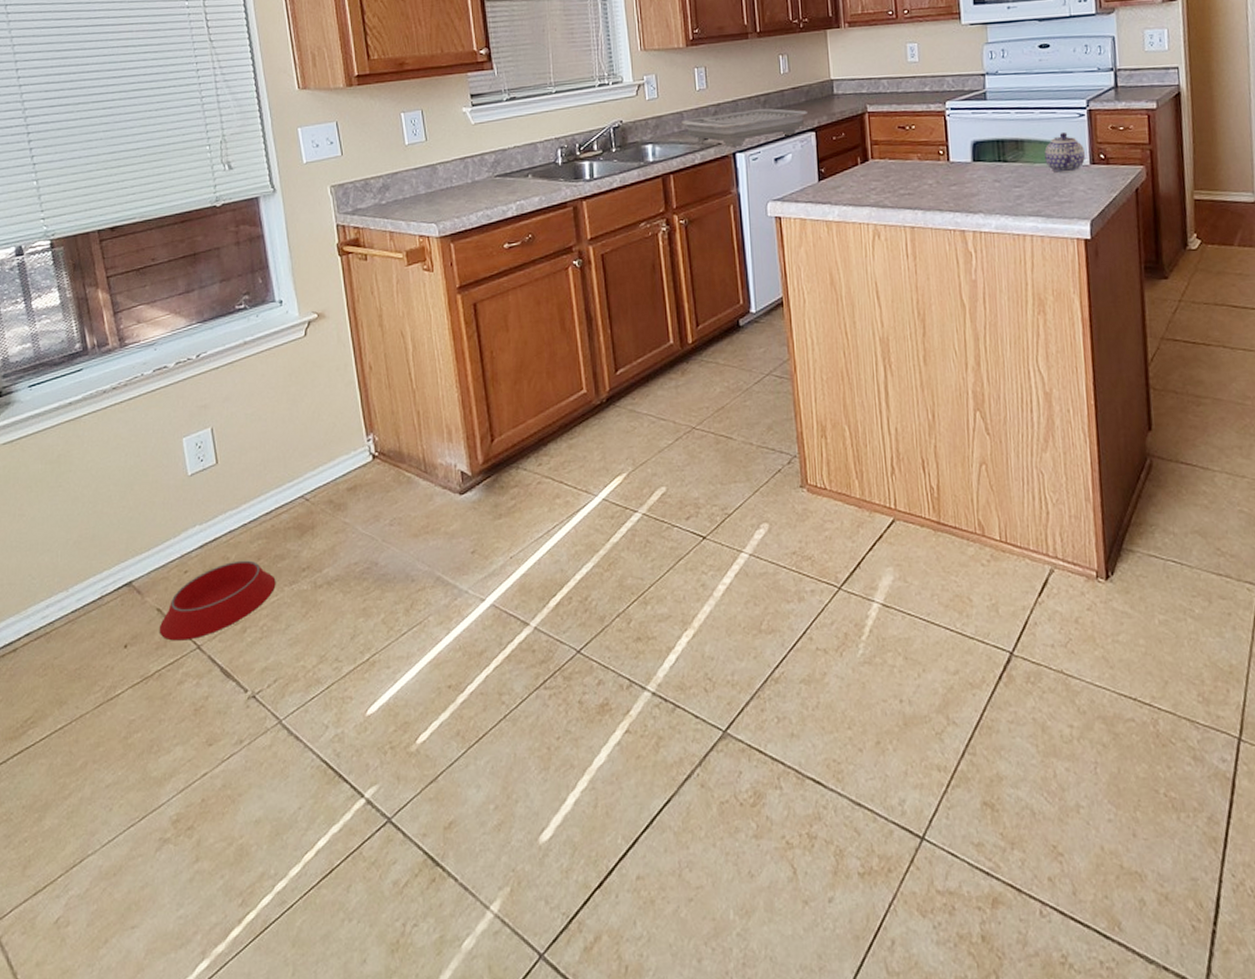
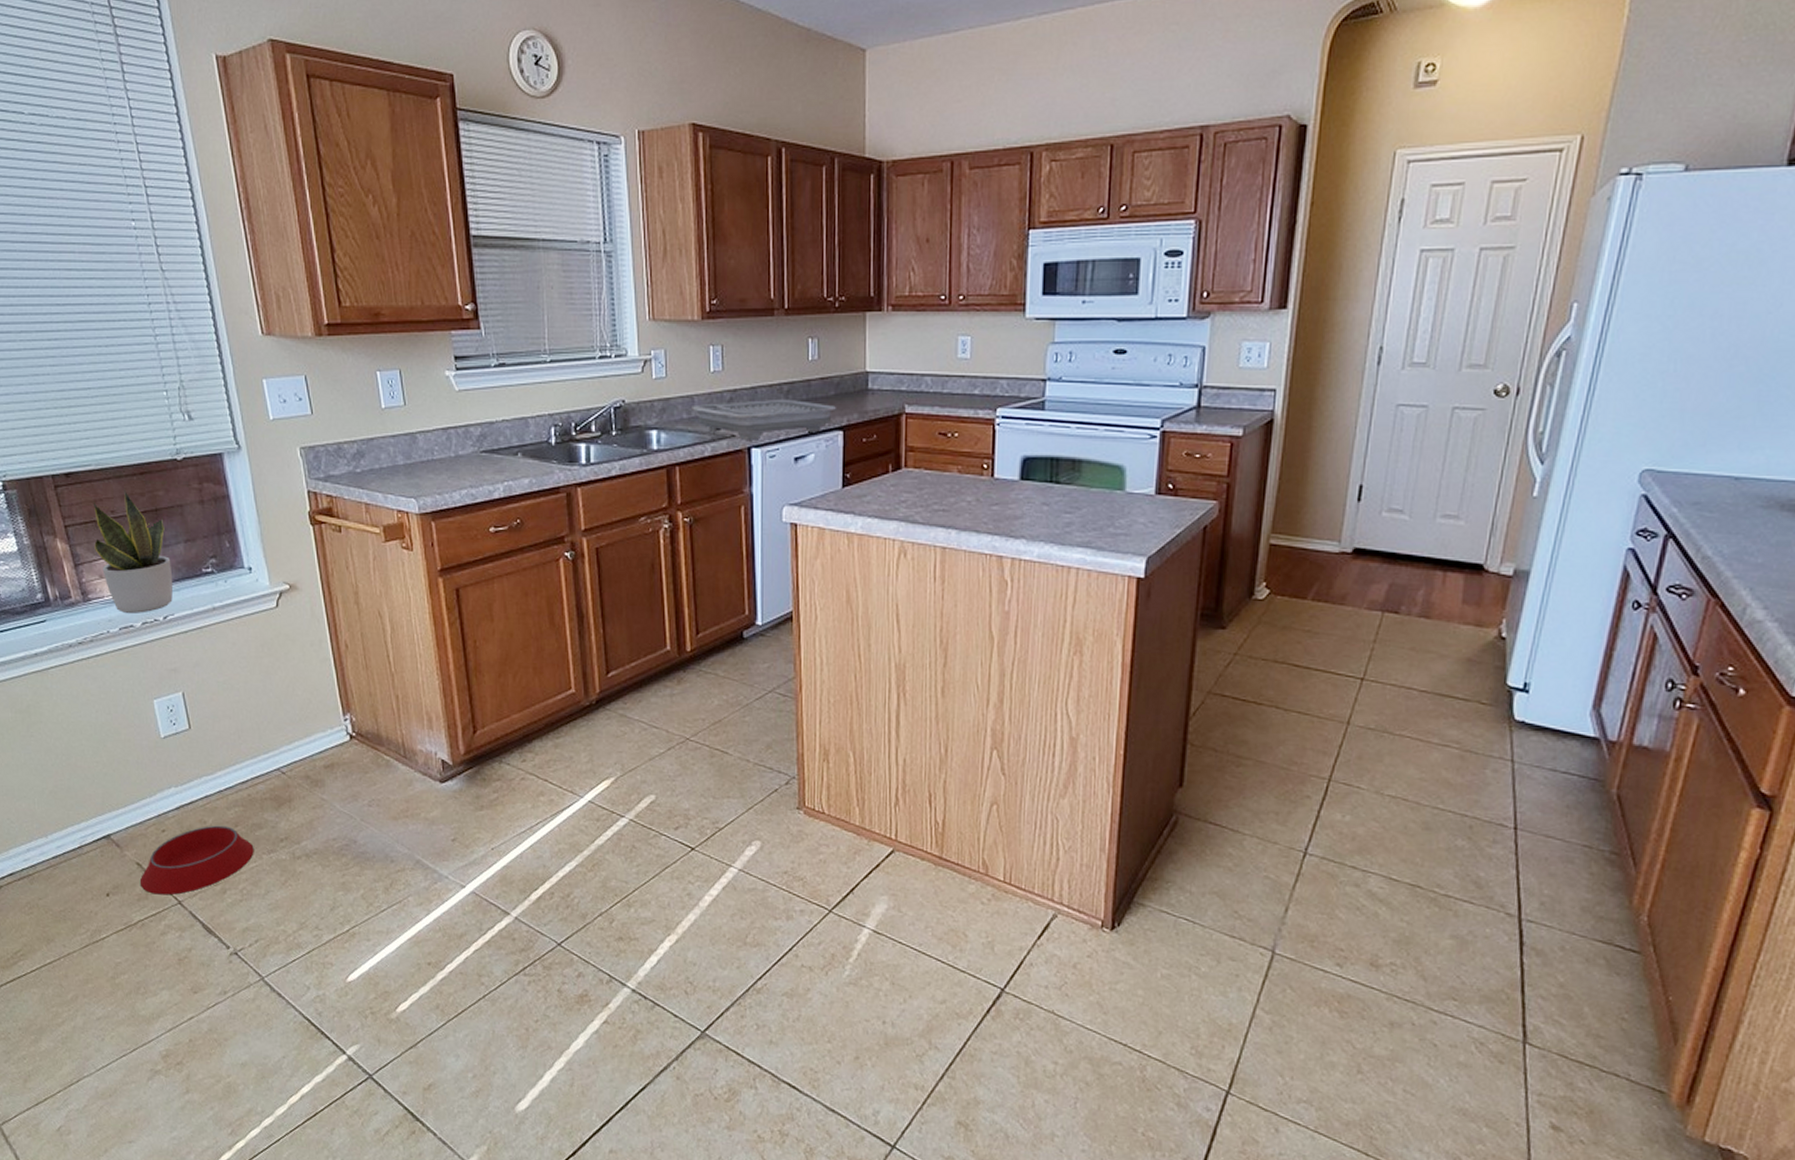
potted plant: none [134,237,208,356] -> present [92,489,173,615]
teapot: present [1044,131,1085,174] -> none [1104,454,1151,502]

